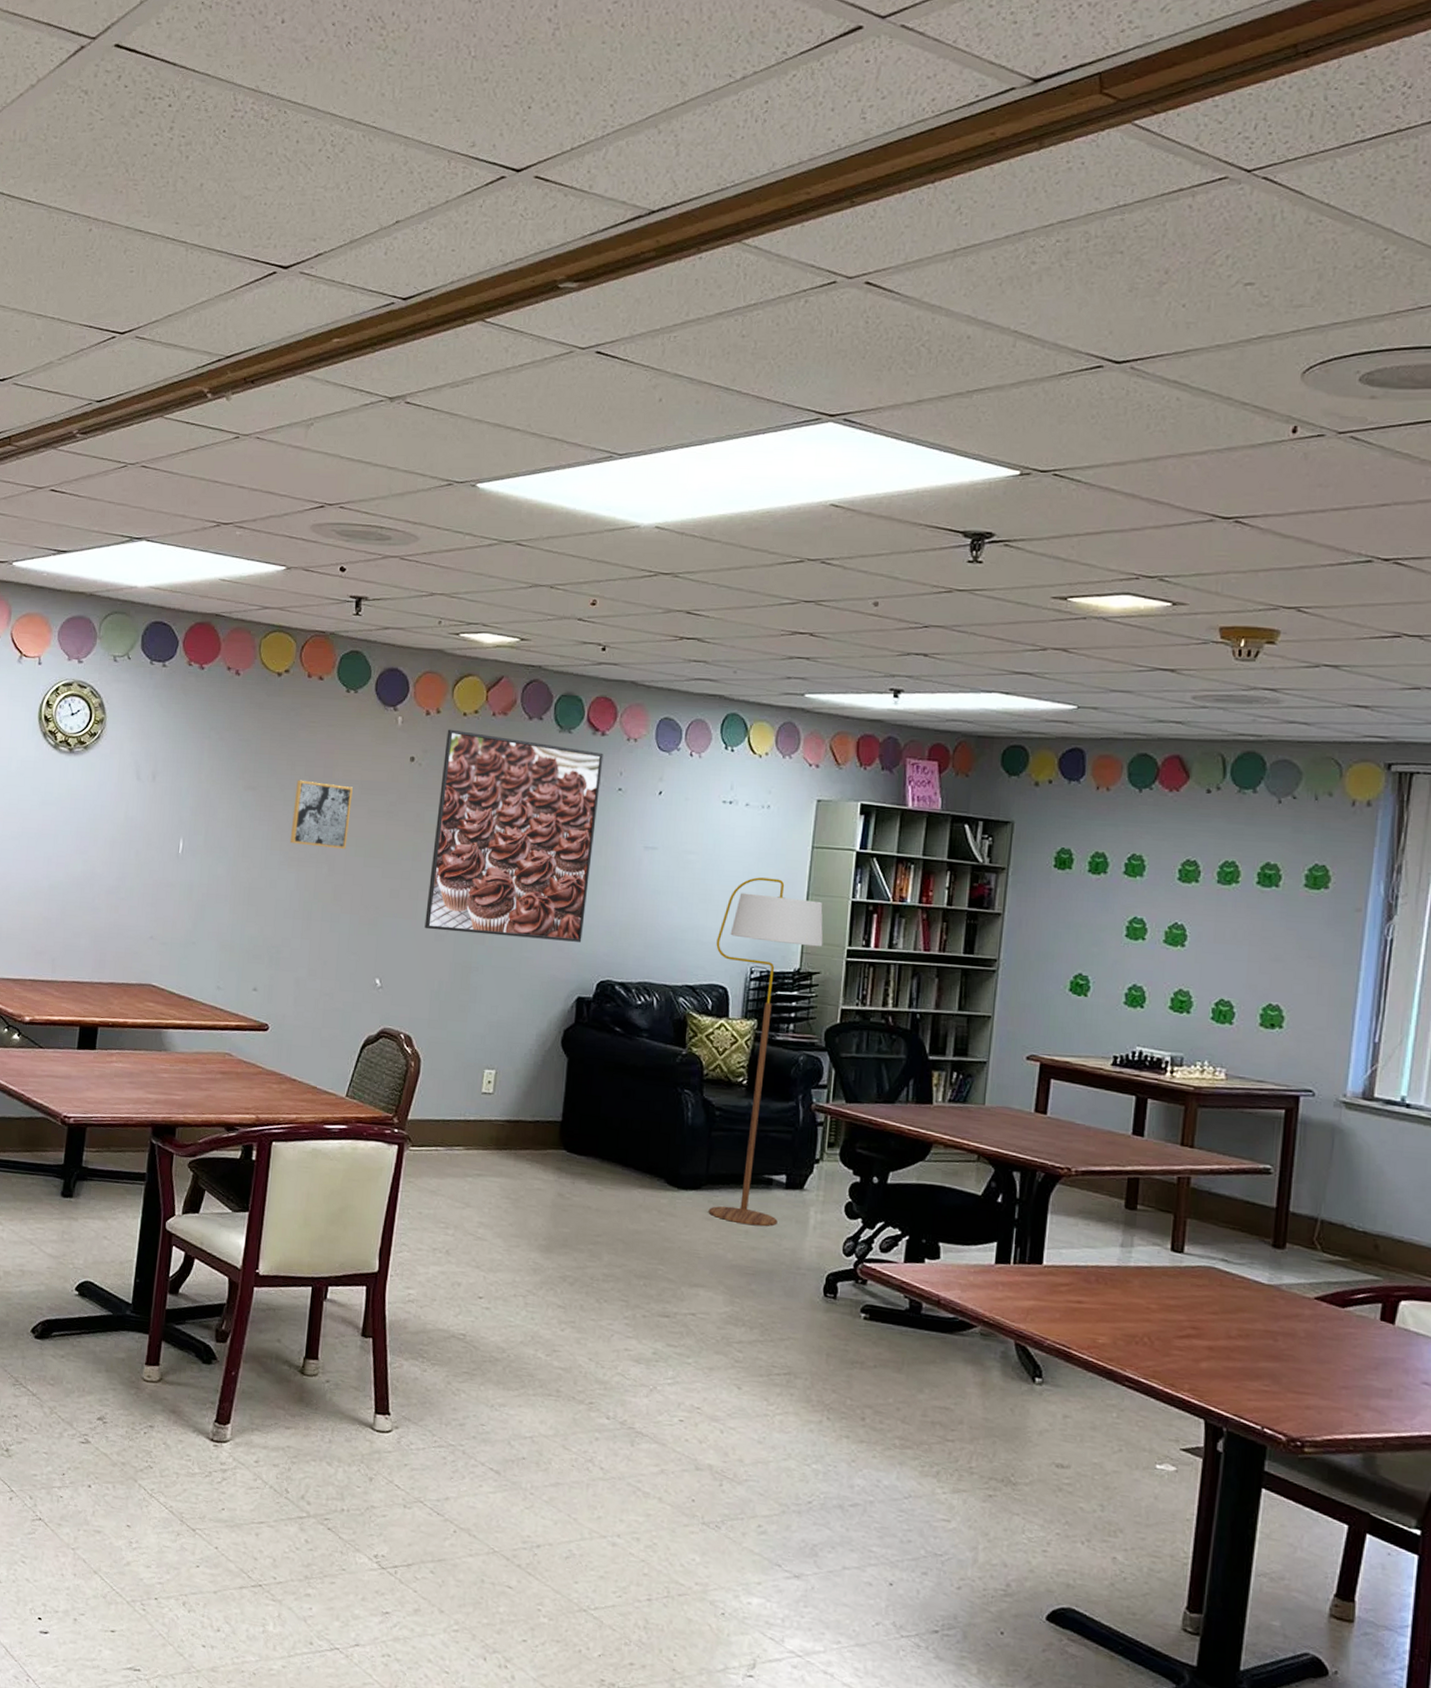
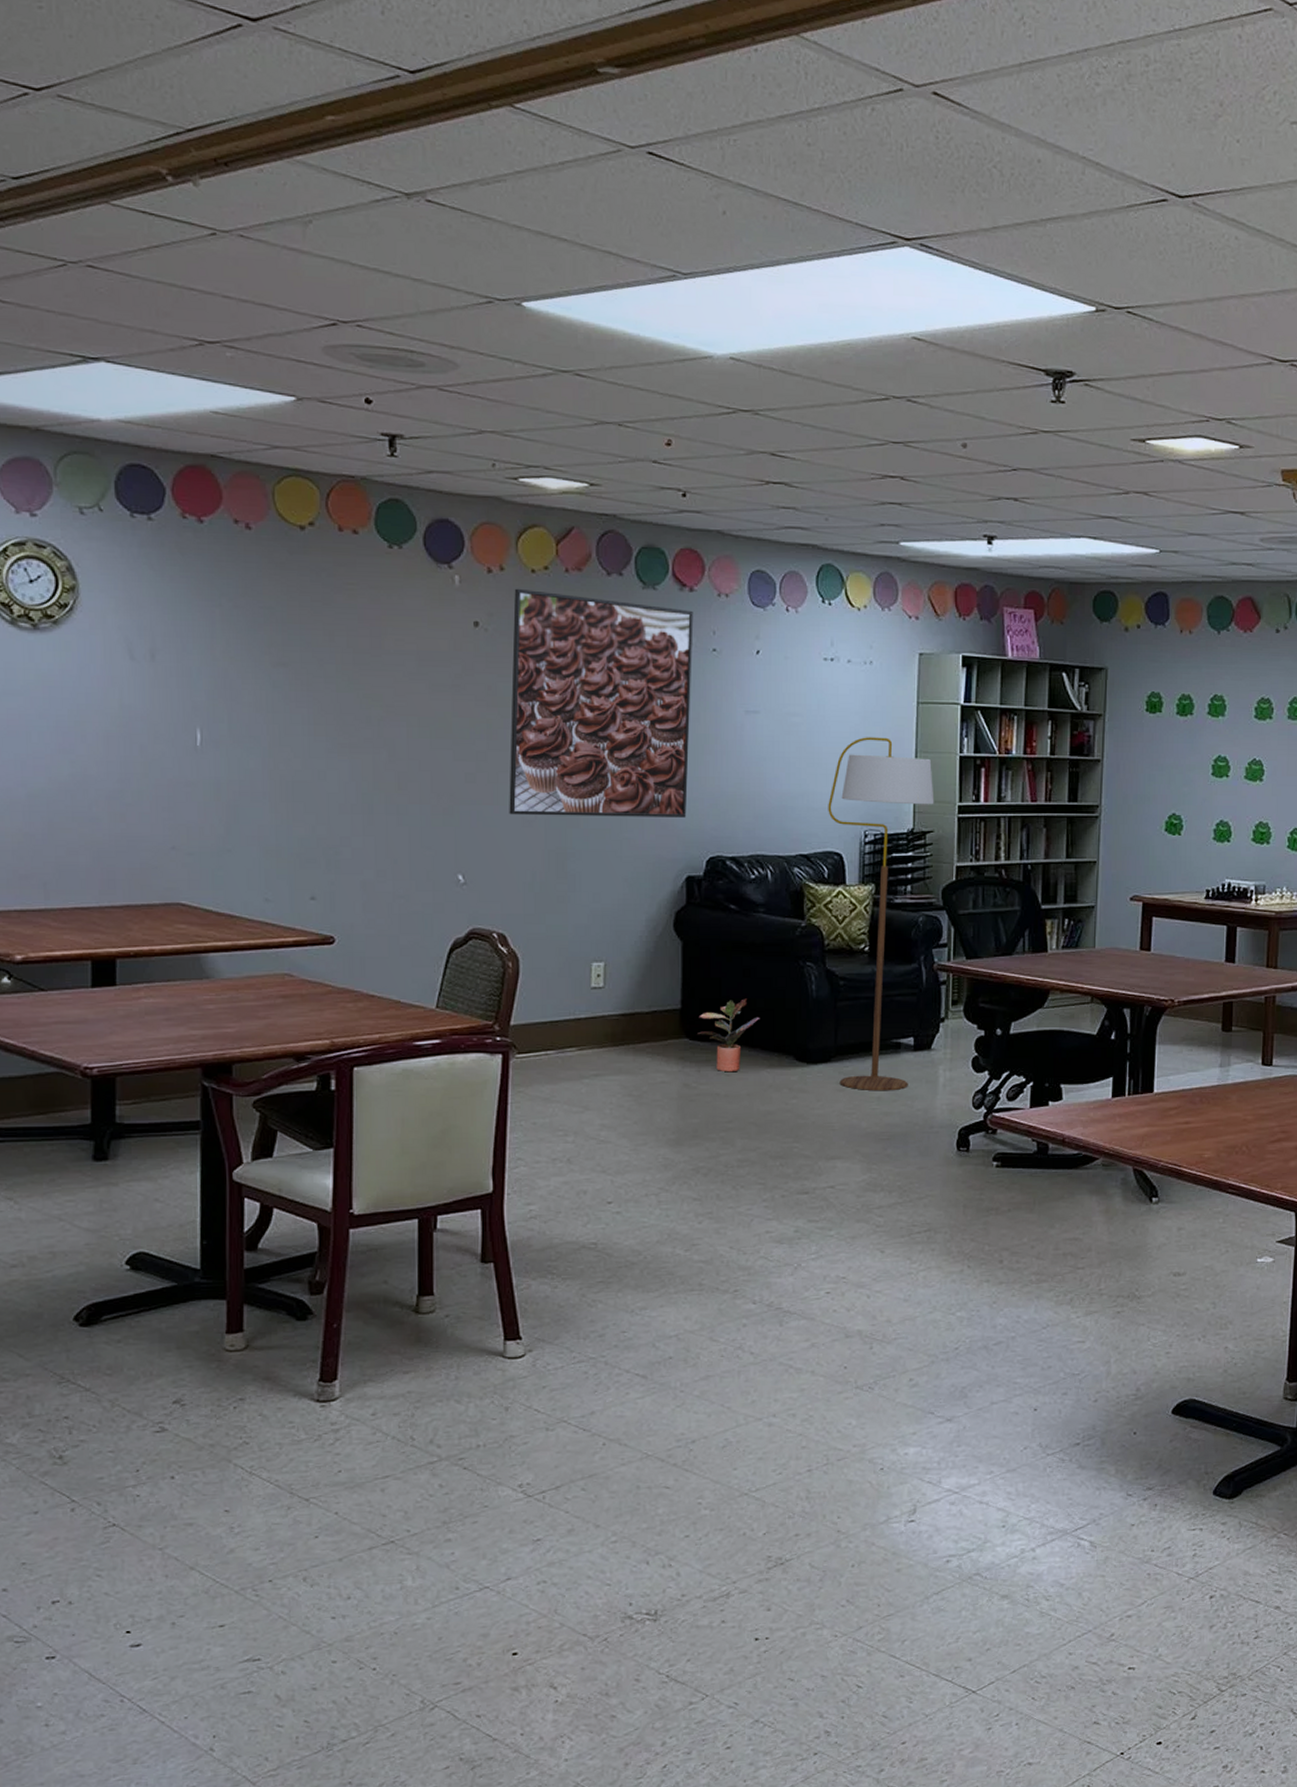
wall art: present [289,779,353,850] -> none [337,652,409,731]
potted plant: none [575,1118,636,1189] -> present [697,998,760,1073]

